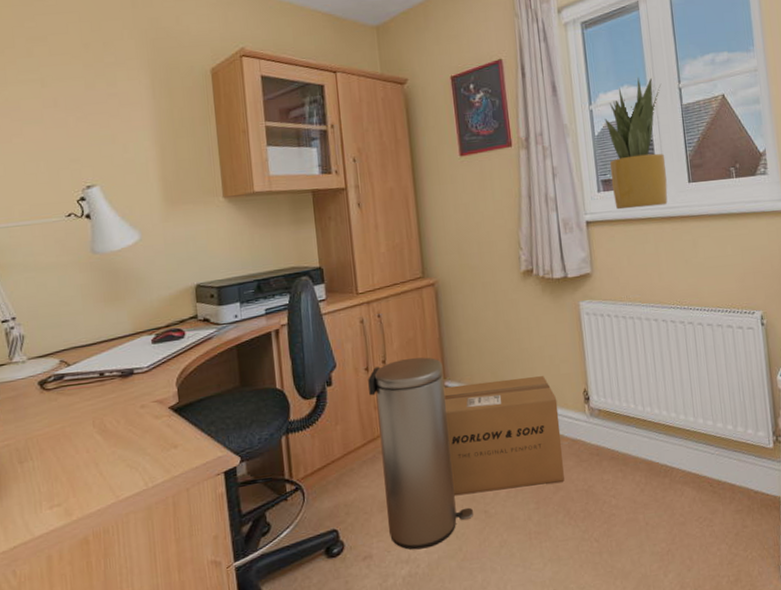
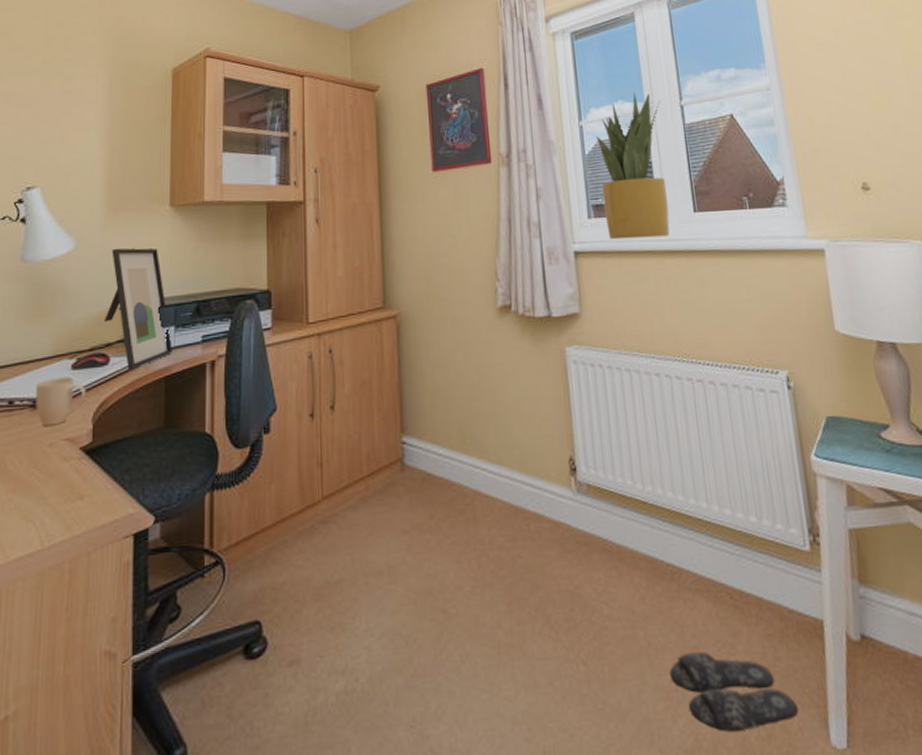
mug: none [121,350,169,392] -> present [35,377,87,426]
picture frame: none [174,235,240,341] -> present [105,247,172,370]
pedal bin: present [368,357,473,550] -> none [312,404,429,657]
box: present [443,376,564,495] -> none [400,437,544,586]
slippers: none [662,526,759,580] -> present [669,651,799,732]

